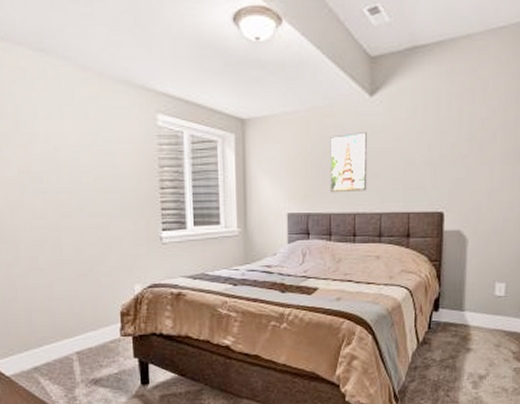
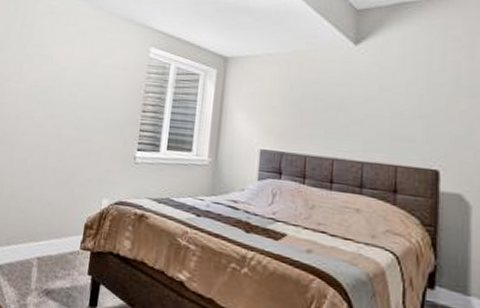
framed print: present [330,132,368,193] -> none [307,78,350,137]

